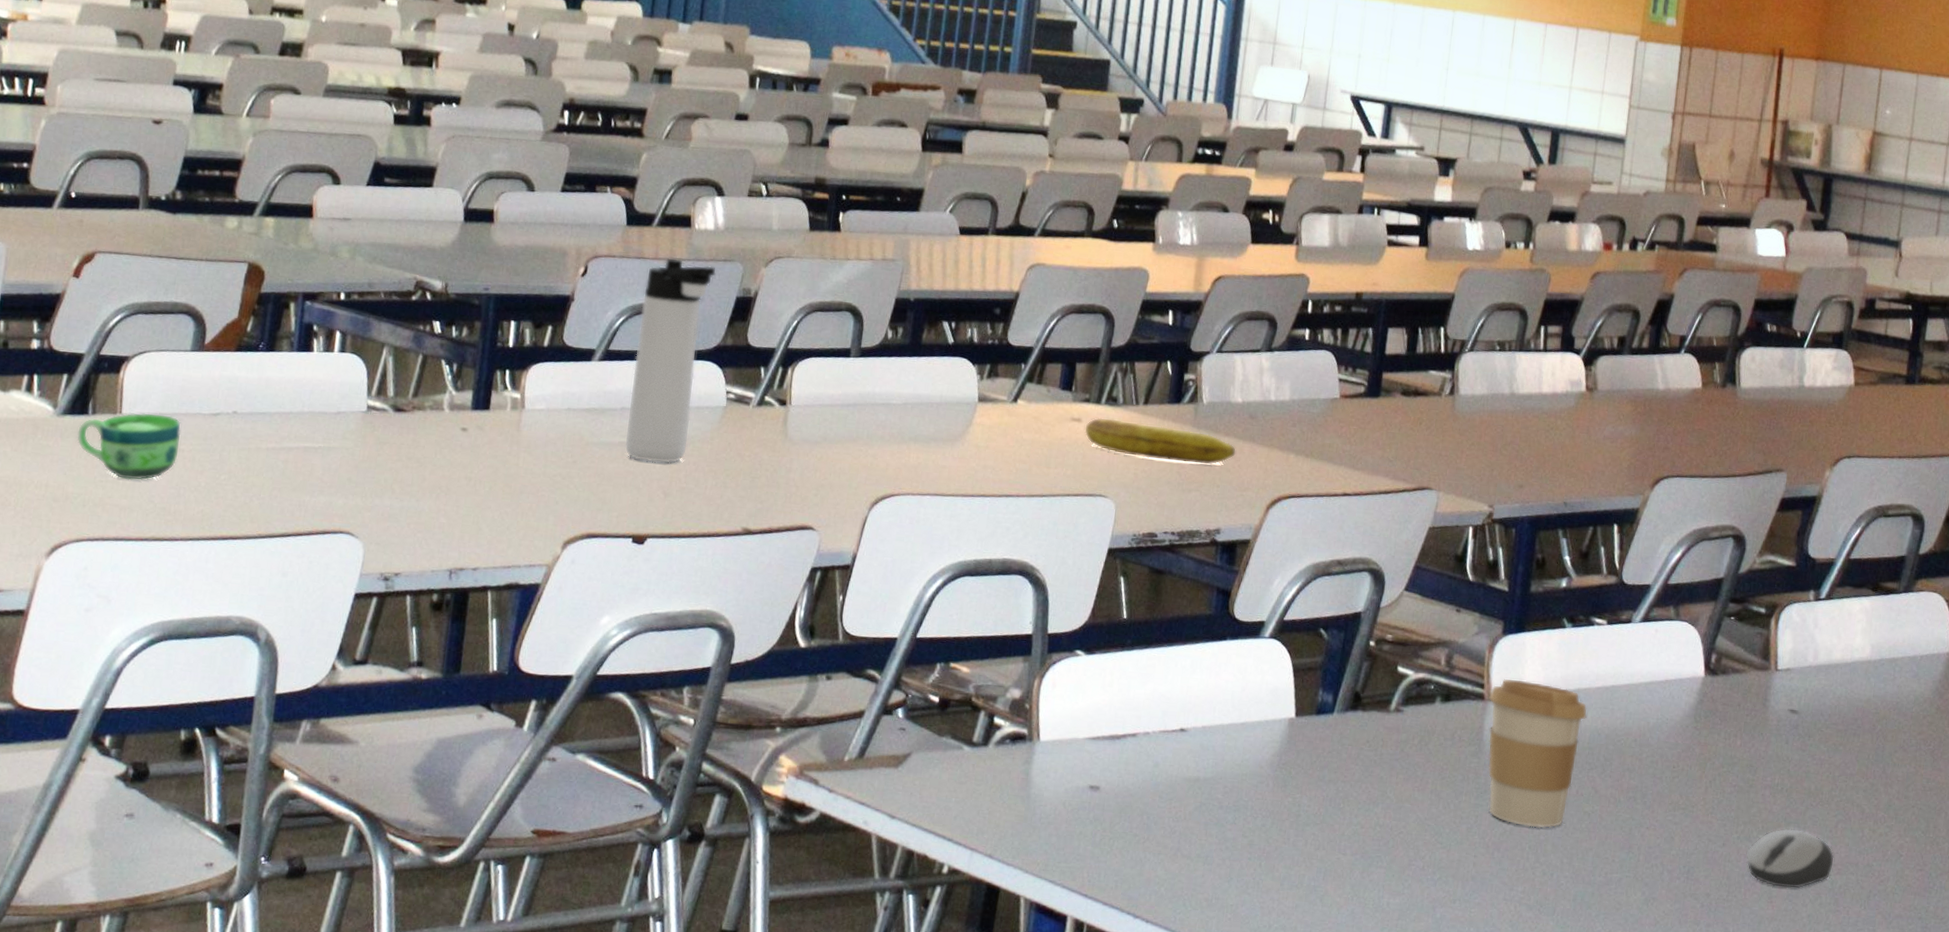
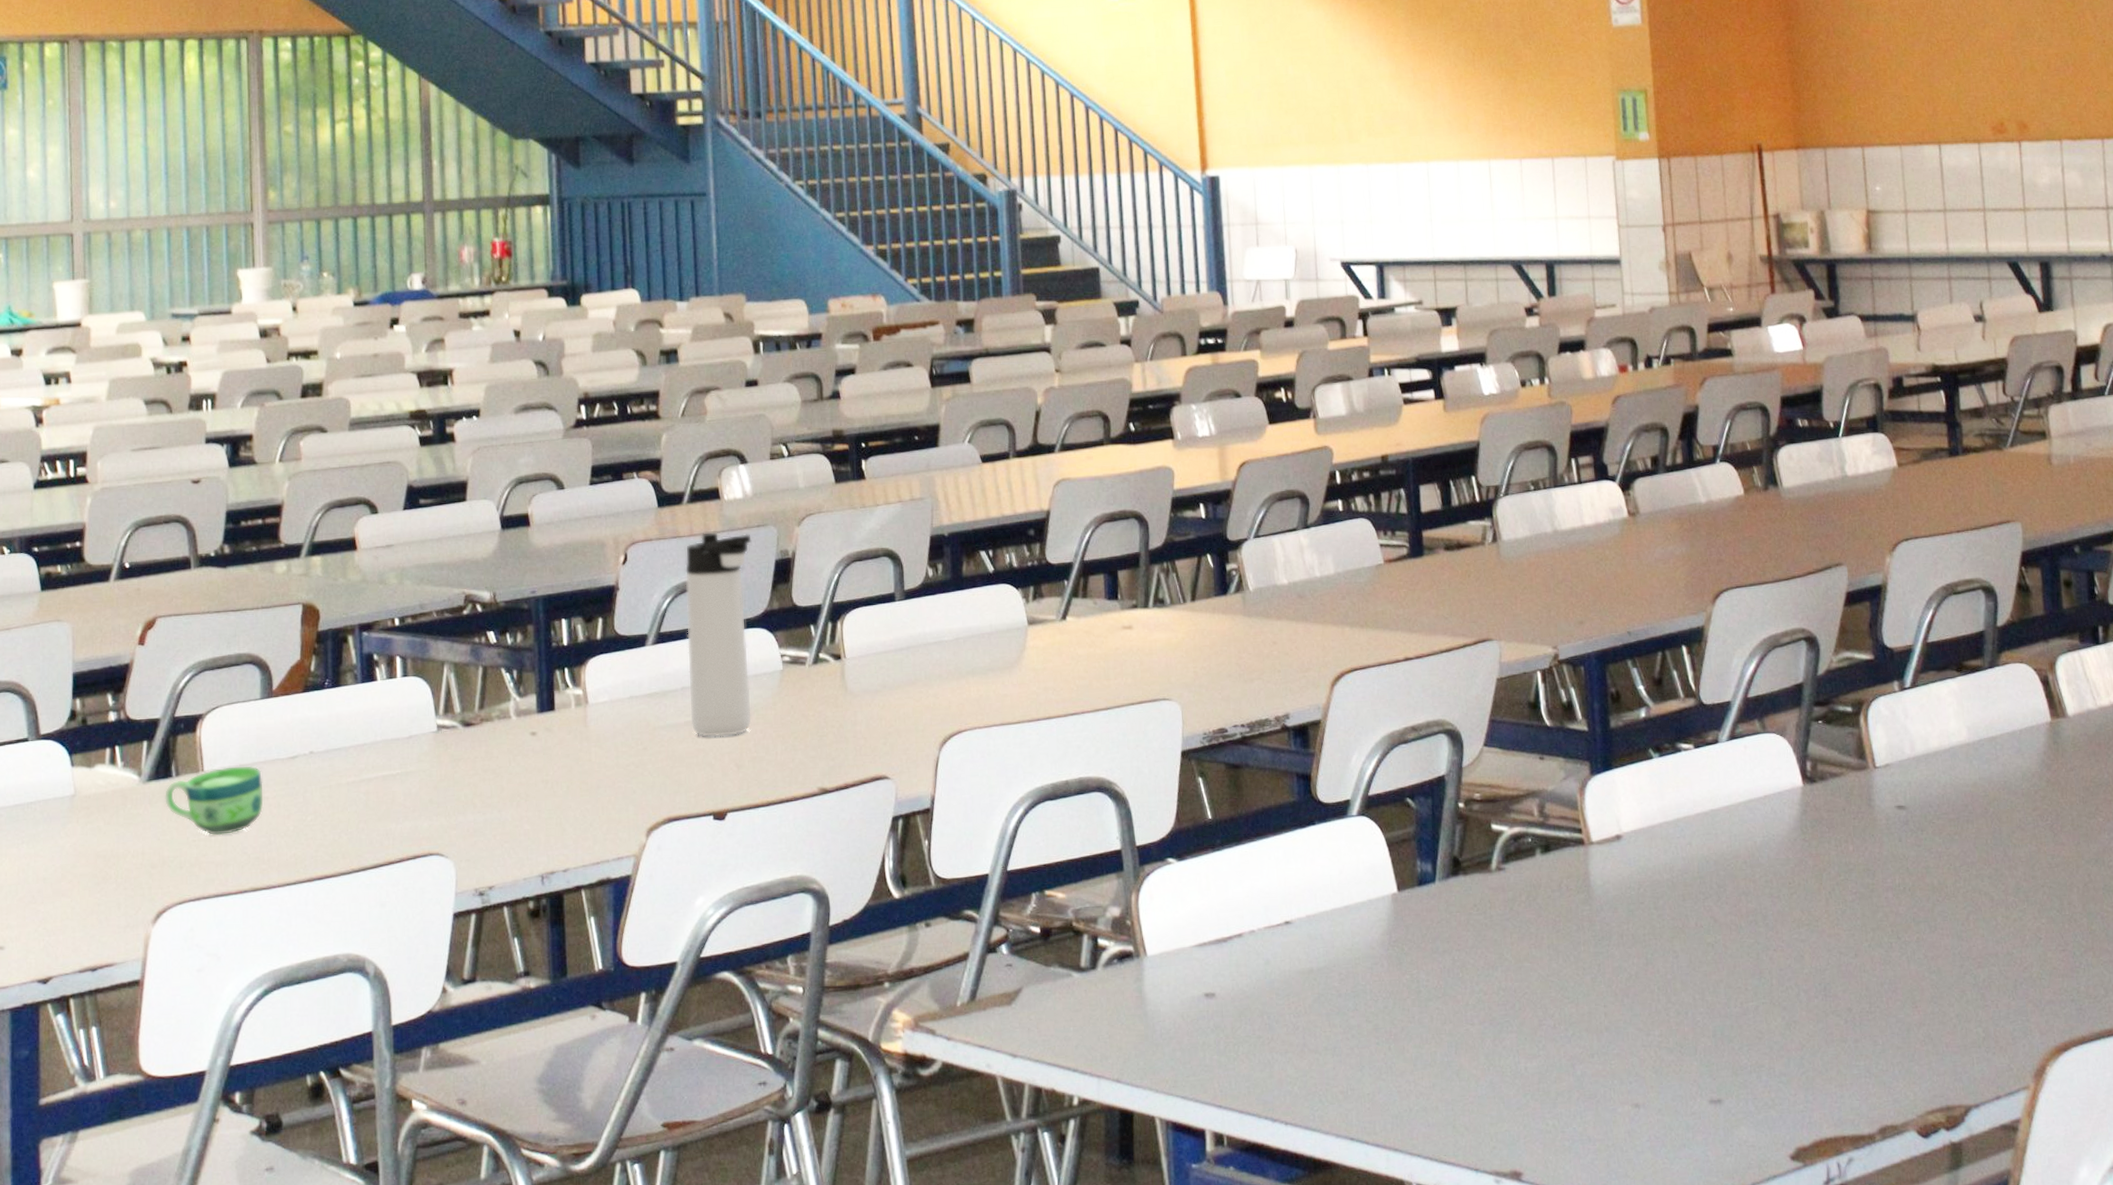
banana: present [1084,417,1236,465] -> none [1137,620,1291,655]
coffee cup: present [1488,678,1587,828] -> none [1588,818,1691,968]
computer mouse: present [1746,829,1834,889] -> none [1881,928,1972,991]

